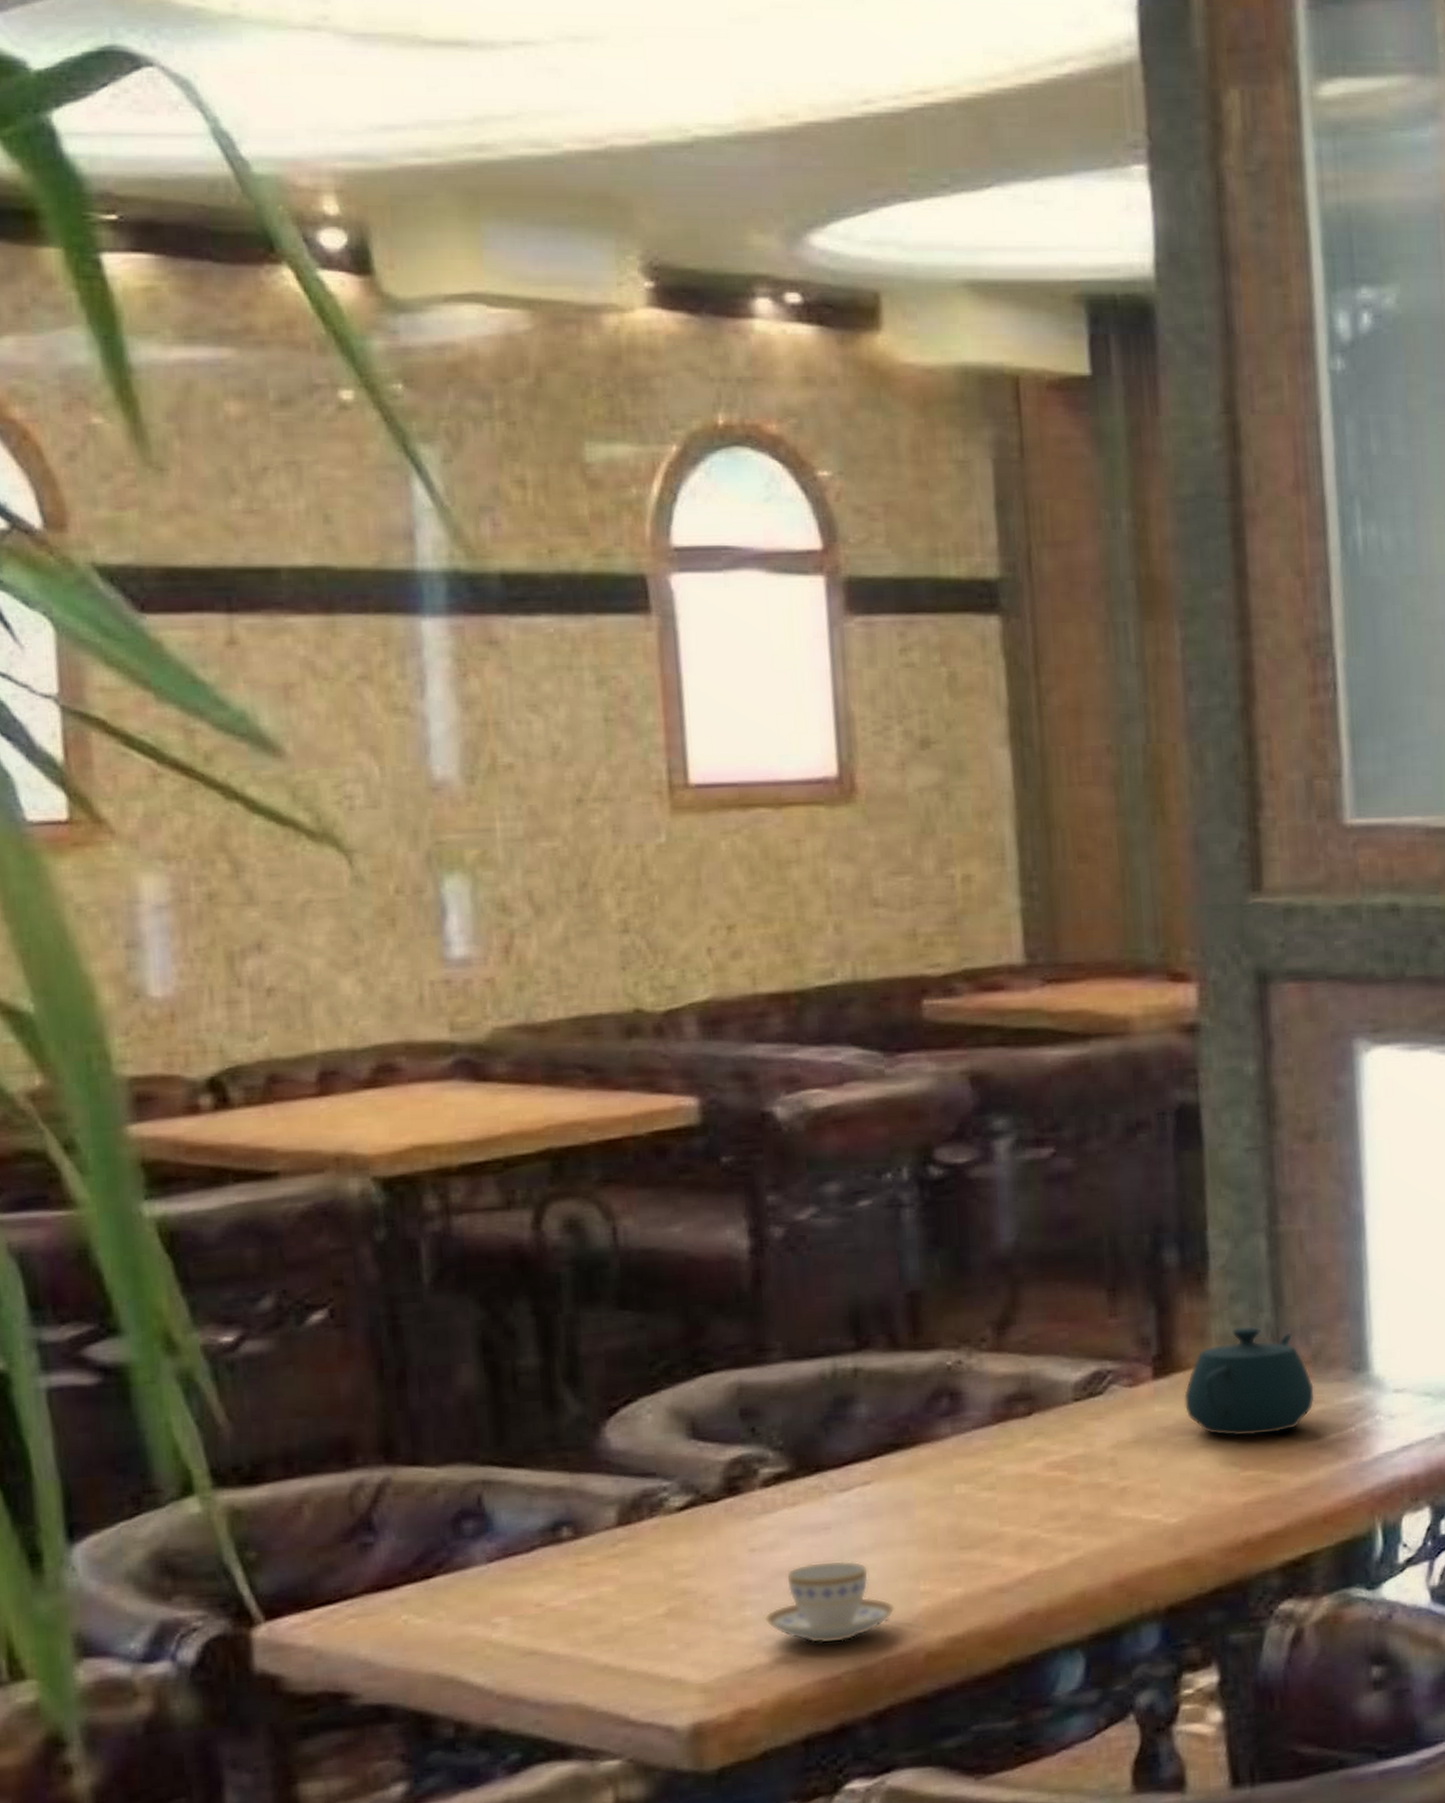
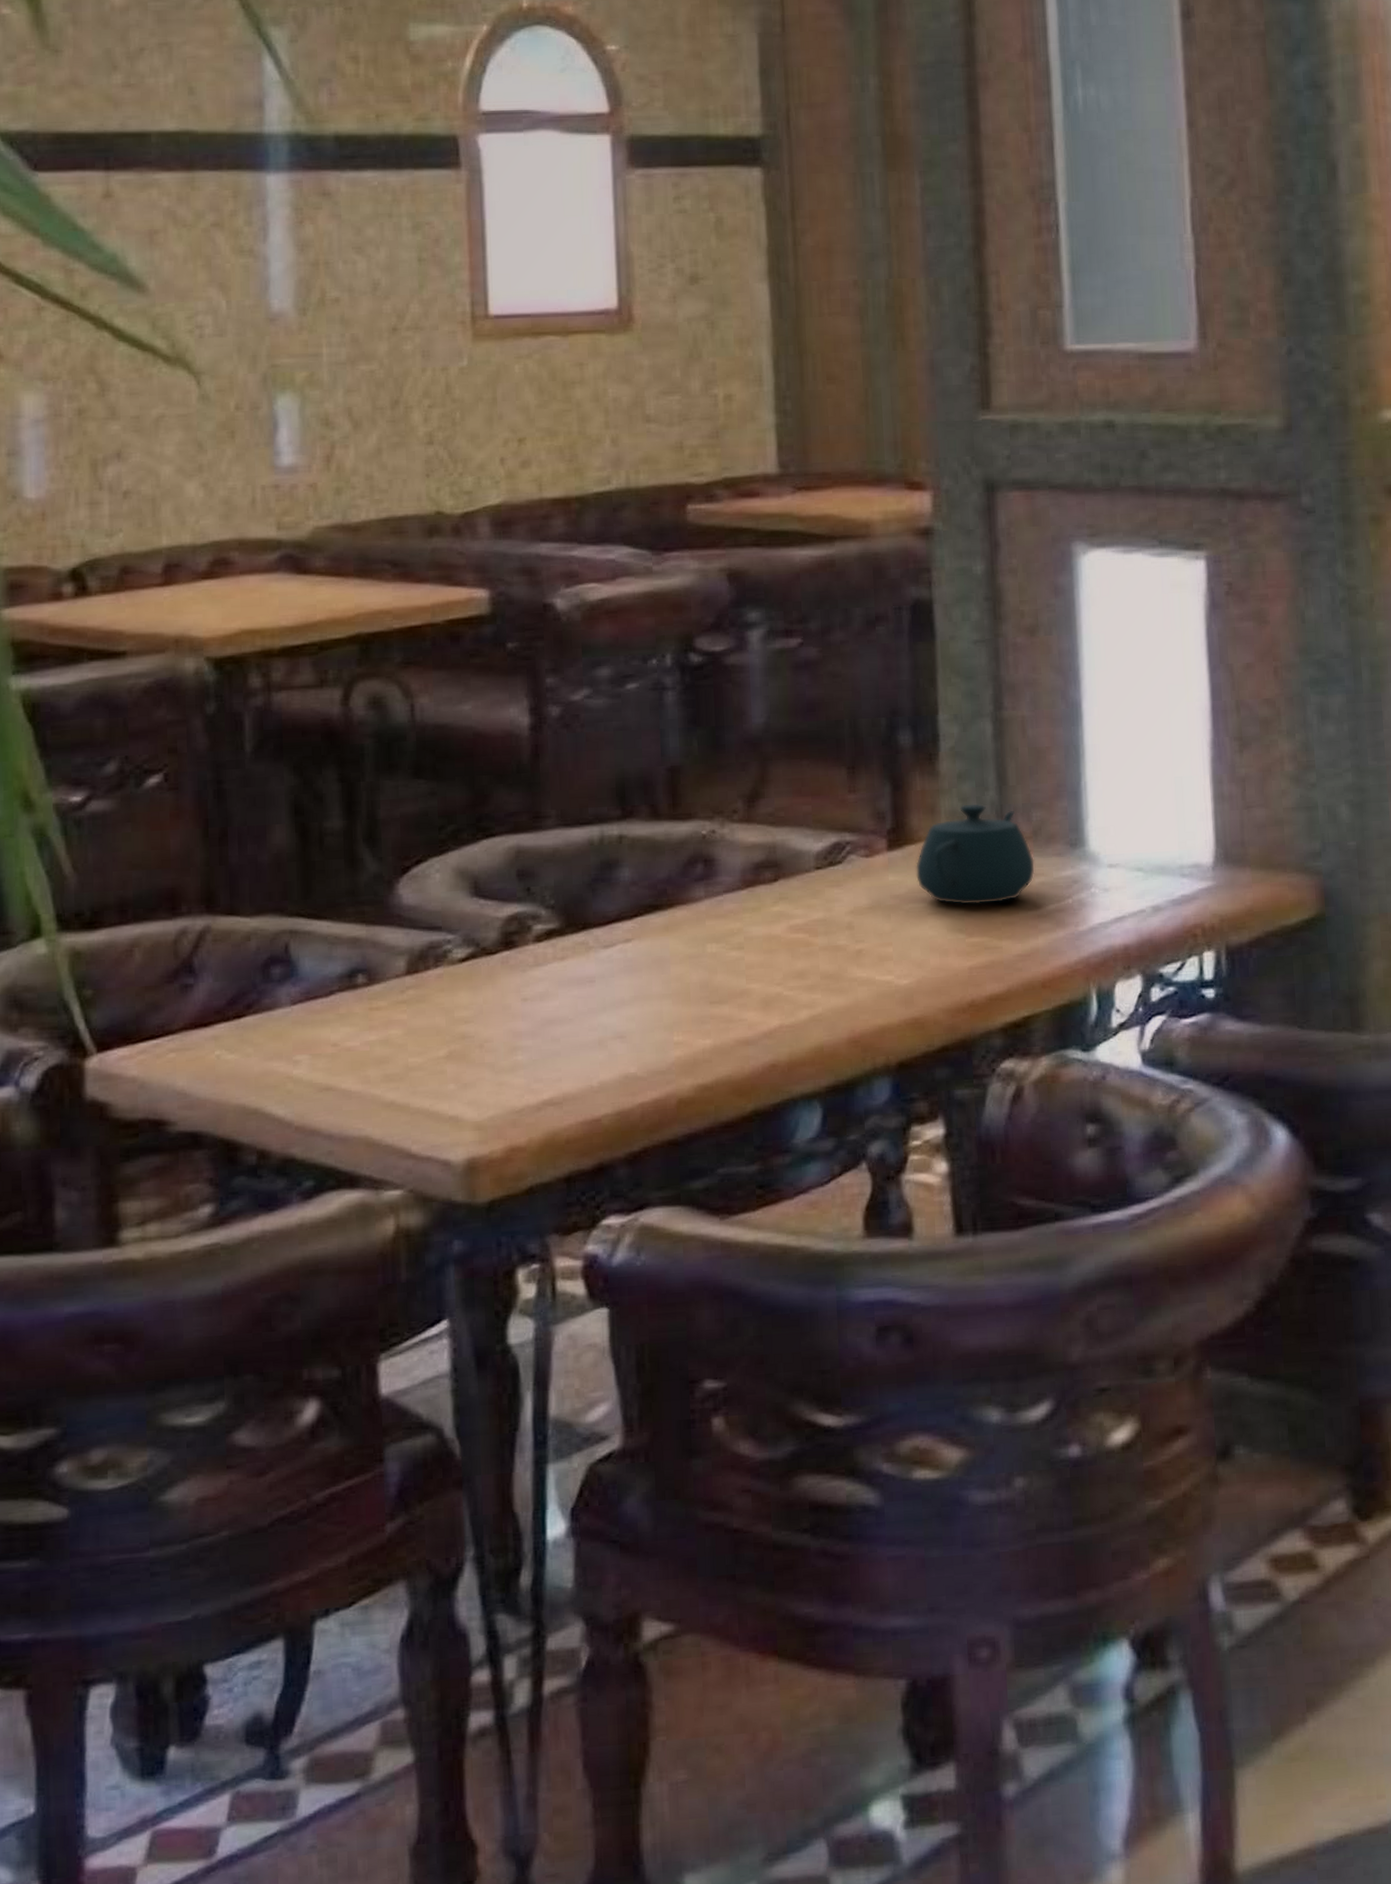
teacup: present [765,1560,895,1644] -> none [534,1011,651,1088]

